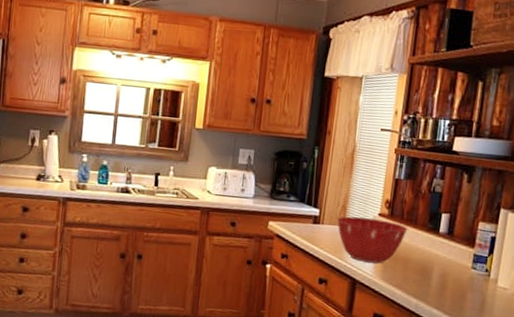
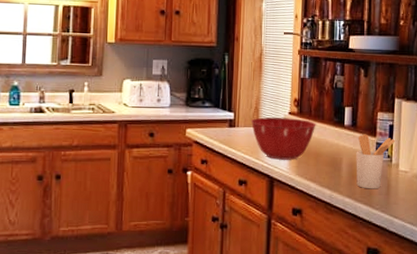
utensil holder: none [447,244,496,304] -> present [356,134,395,189]

